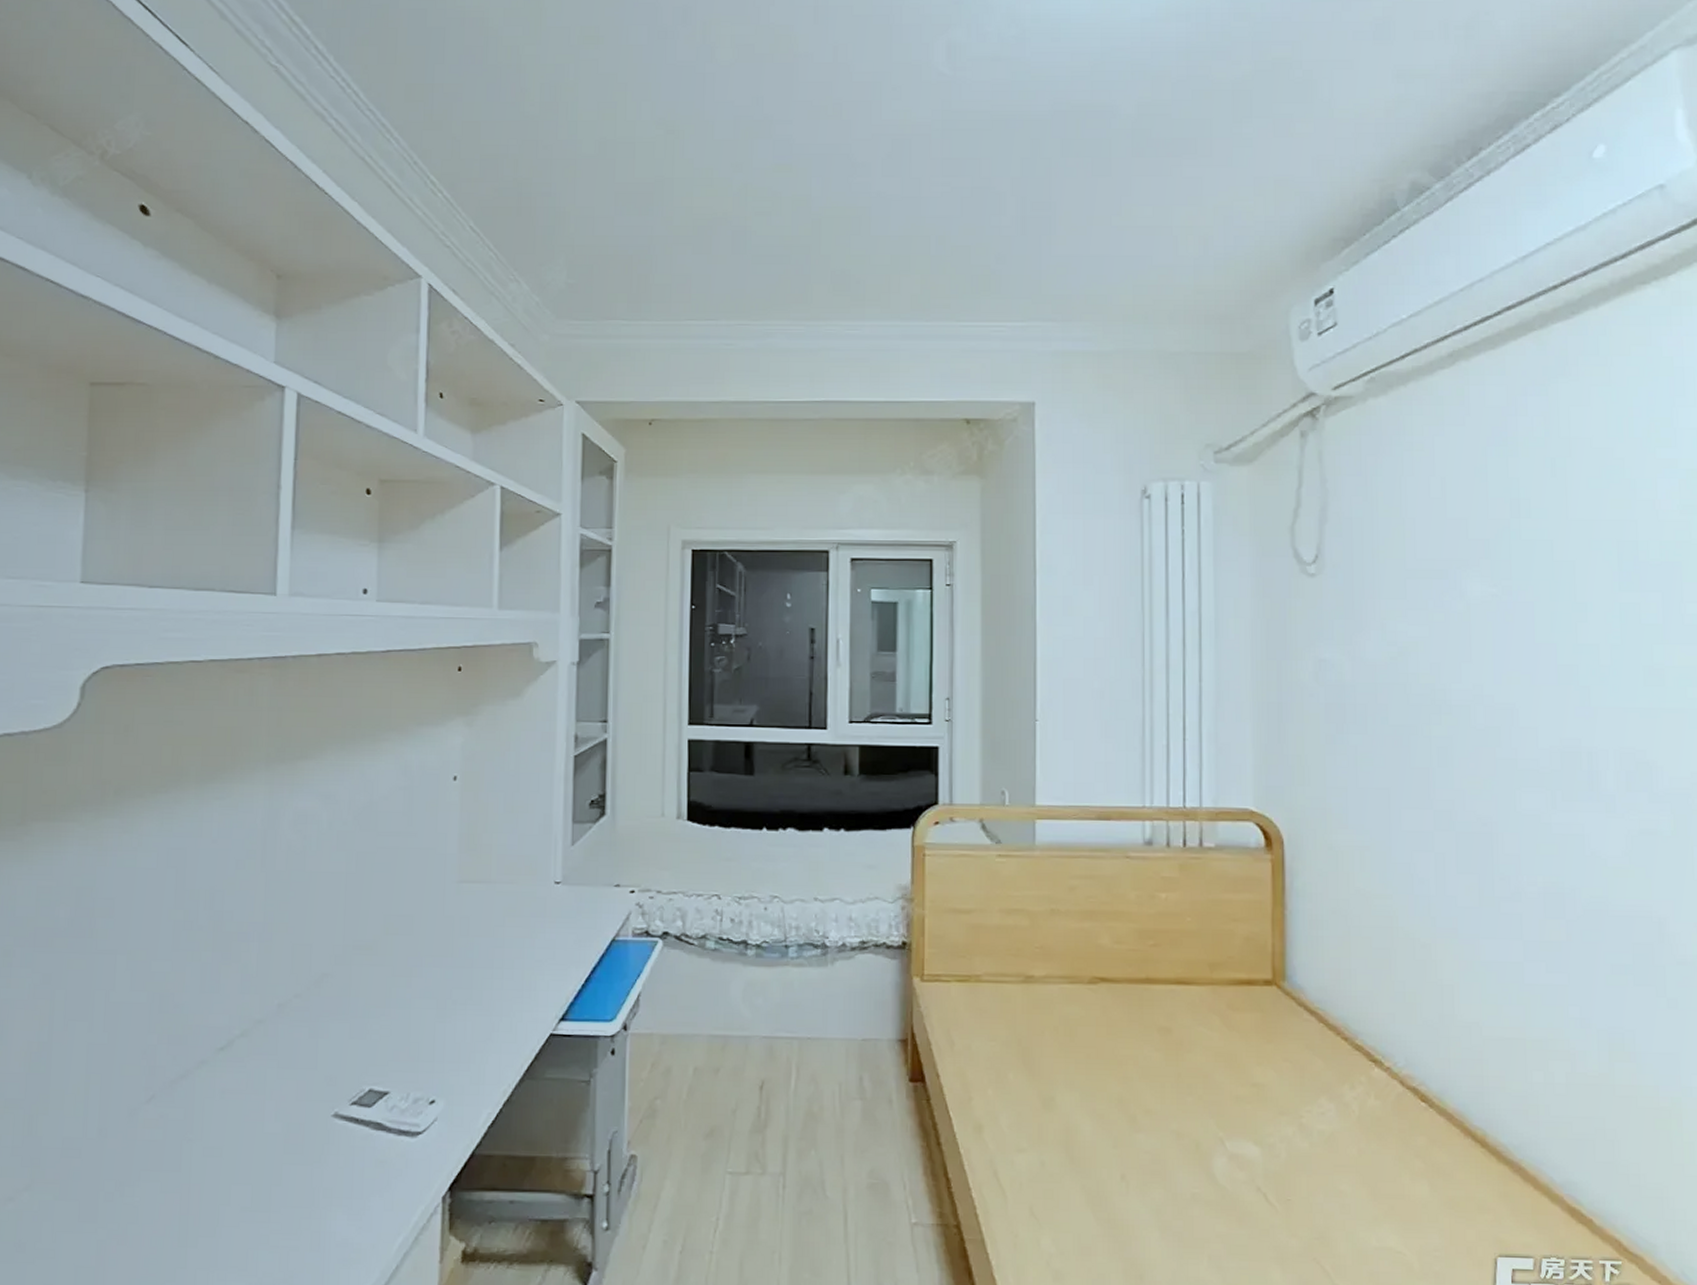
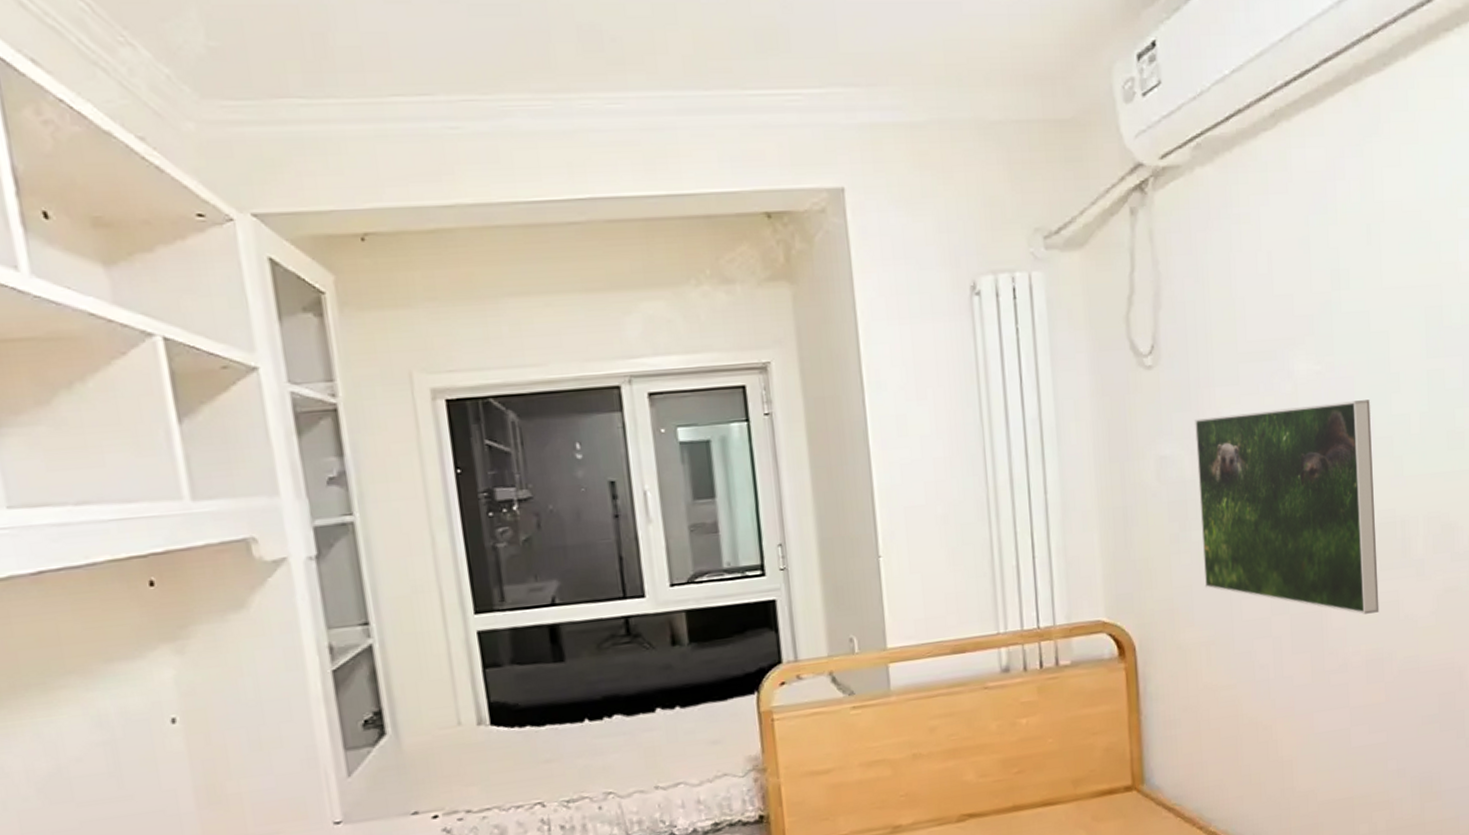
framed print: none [1357,625,1561,844] -> present [1195,400,1379,615]

